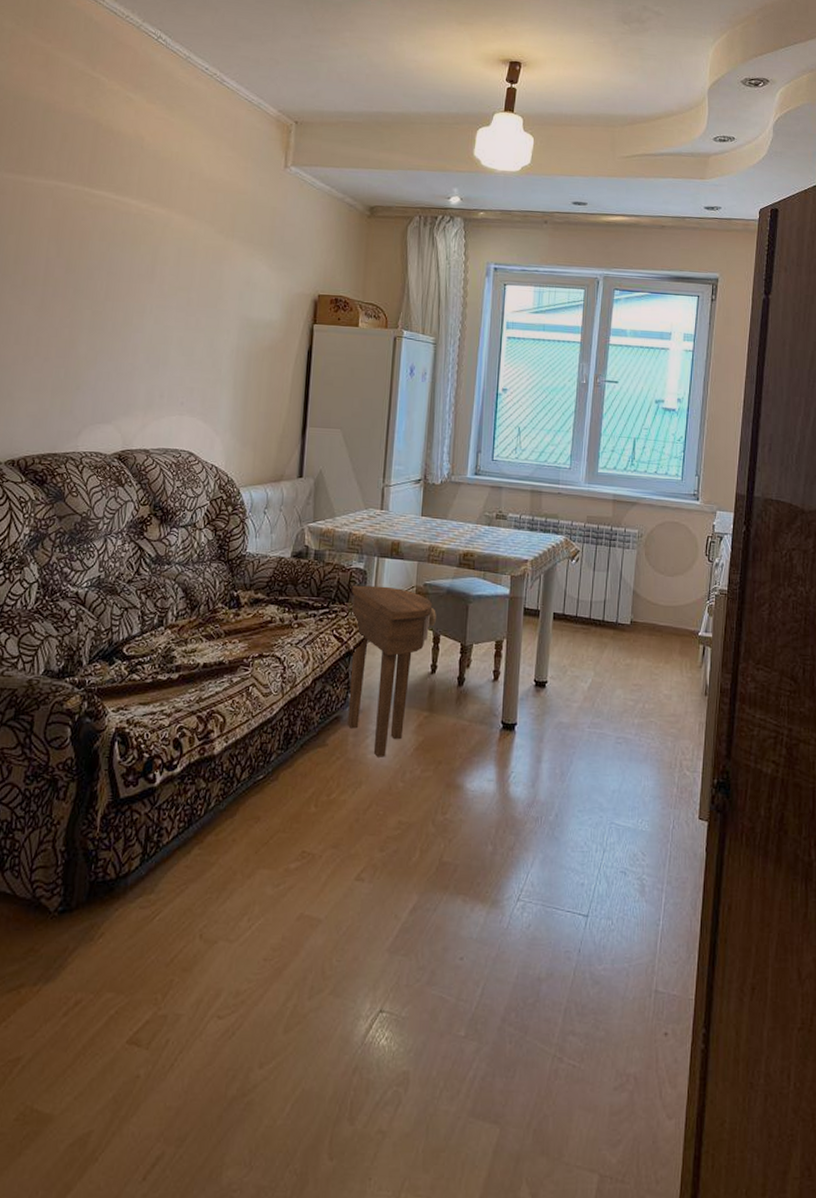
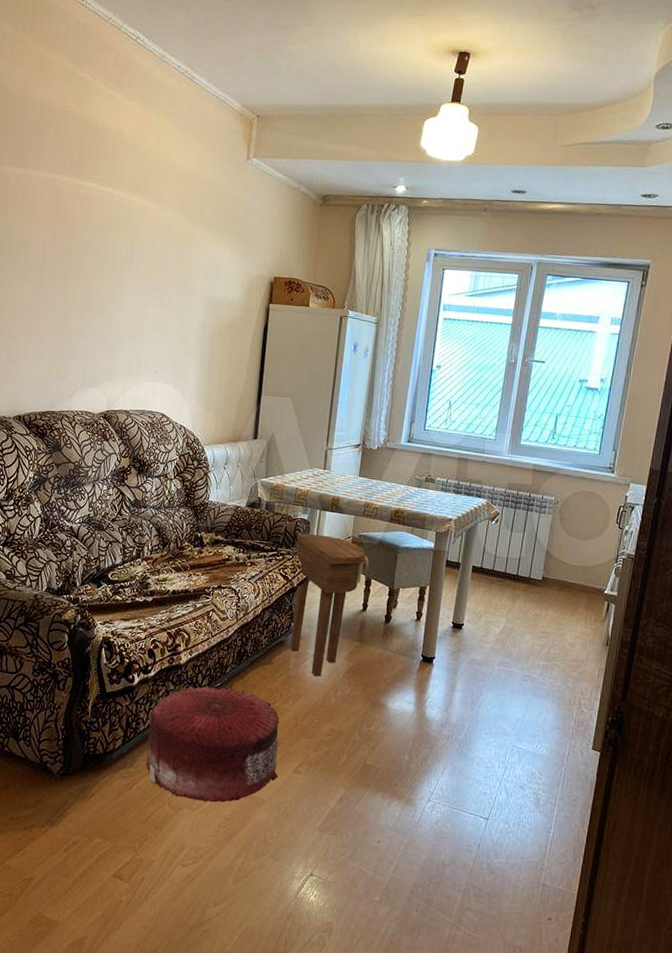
pouf: none [170,779,337,929] -> present [146,685,280,803]

